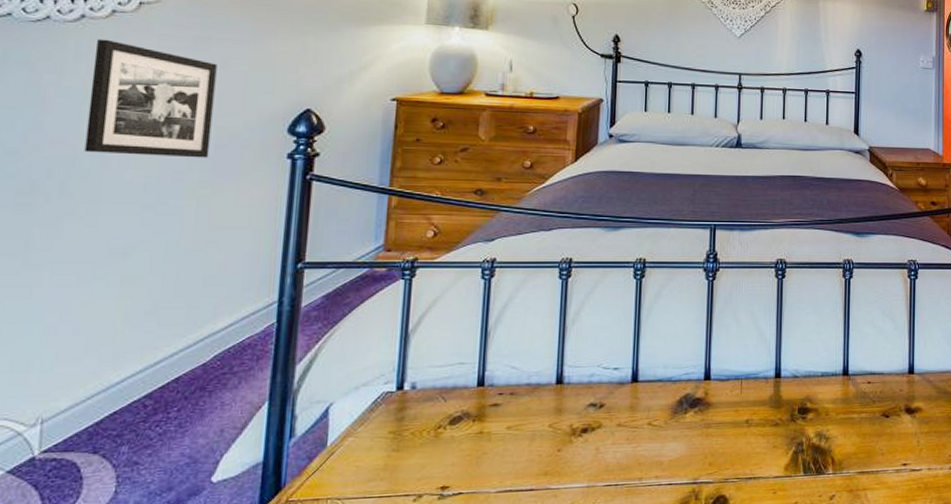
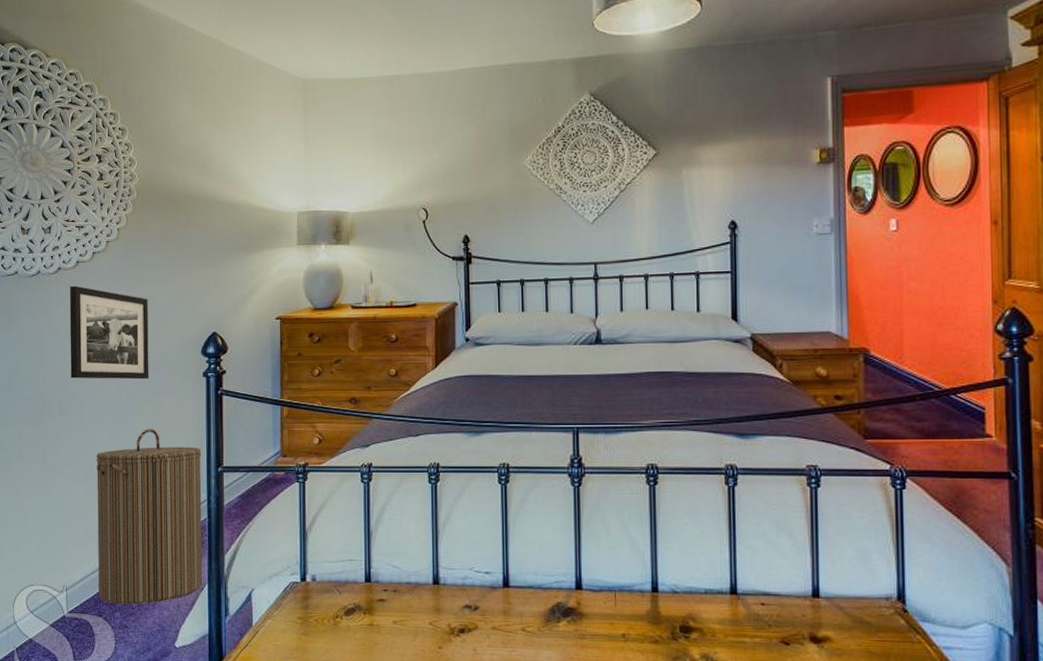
laundry hamper: none [96,217,276,436] -> present [96,429,202,605]

